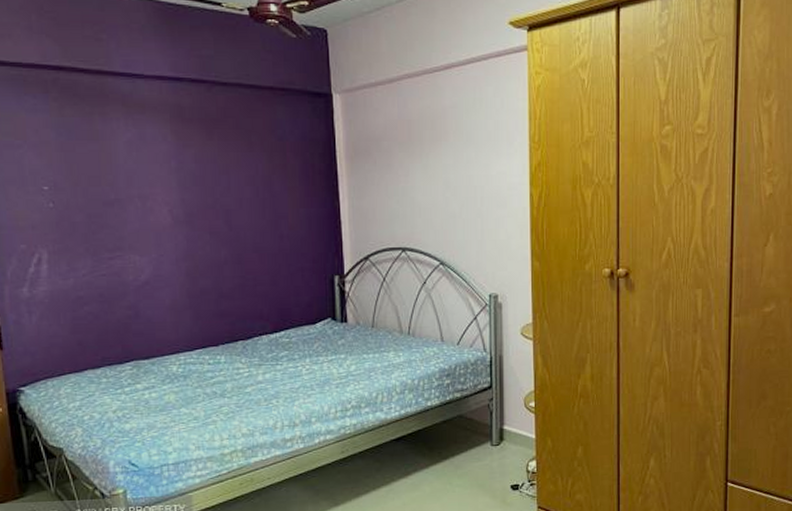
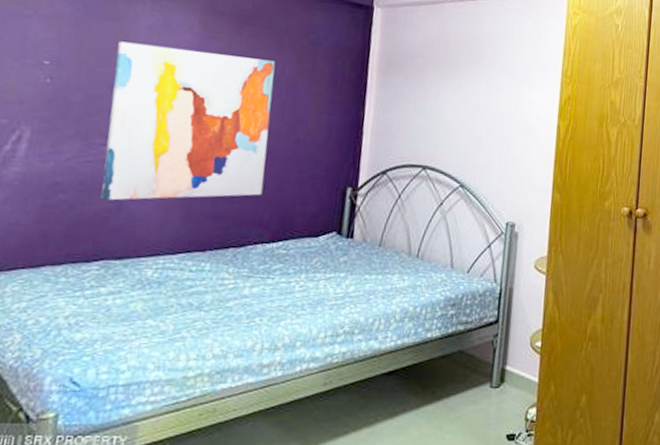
wall art: none [103,160,258,309] -> present [100,41,276,201]

